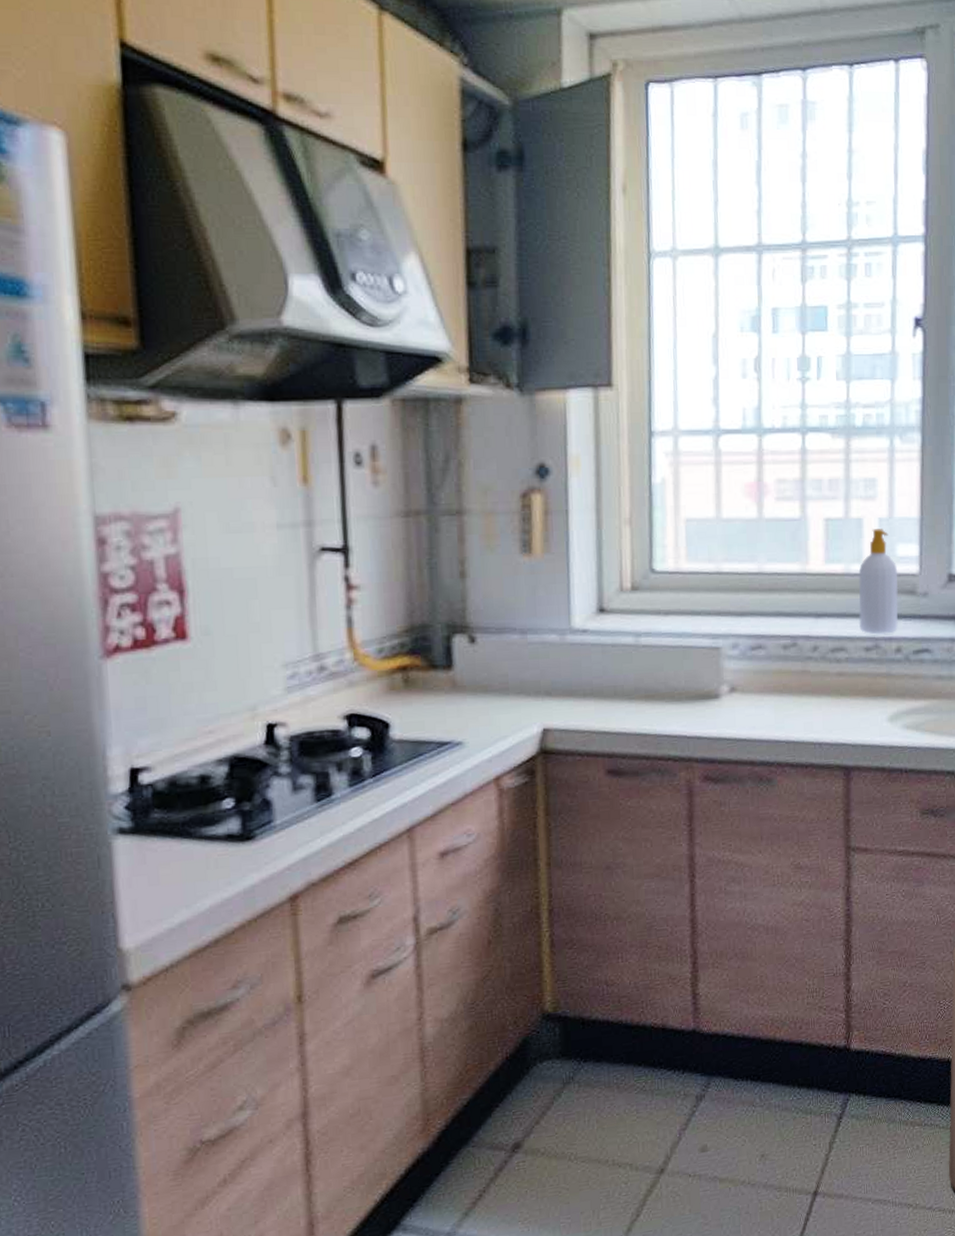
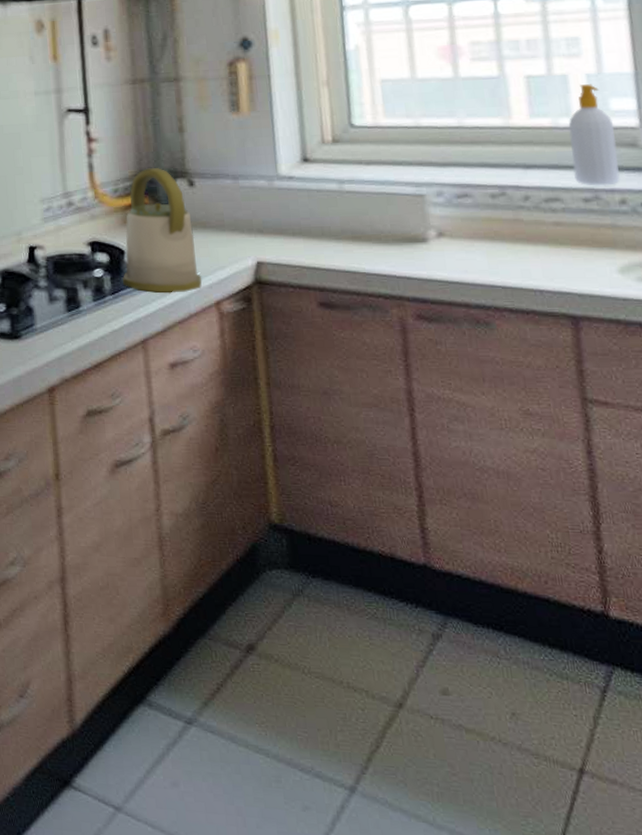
kettle: none [385,621,481,772] -> present [122,167,203,293]

